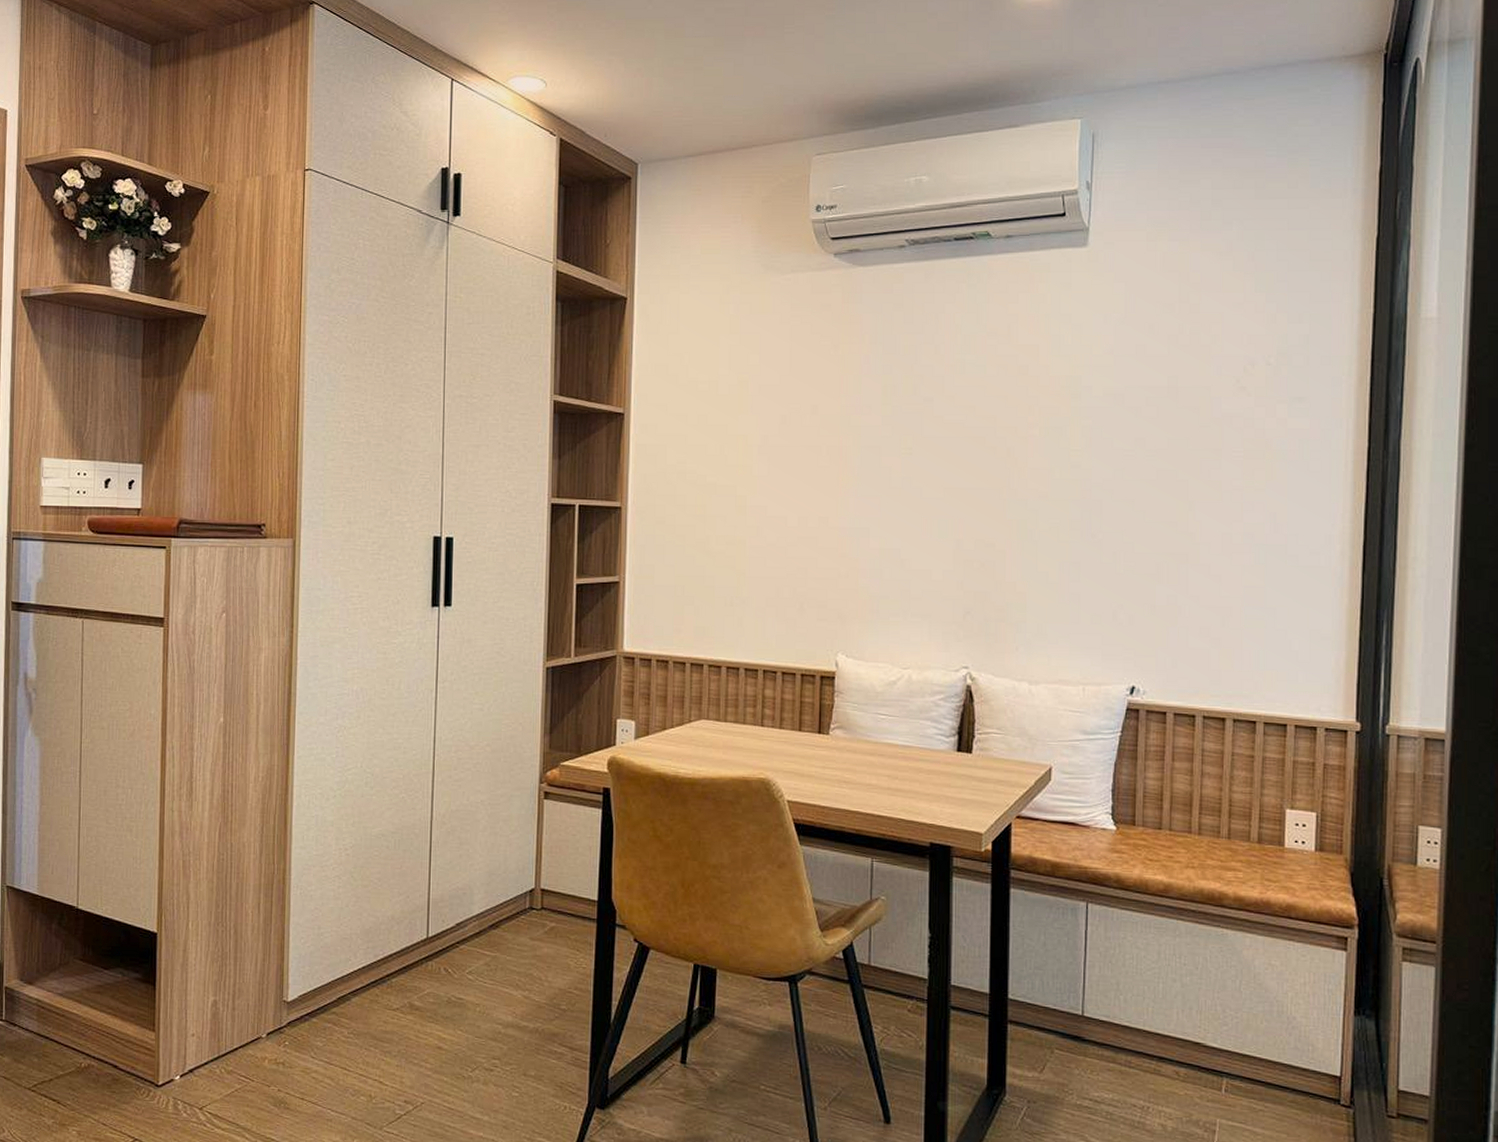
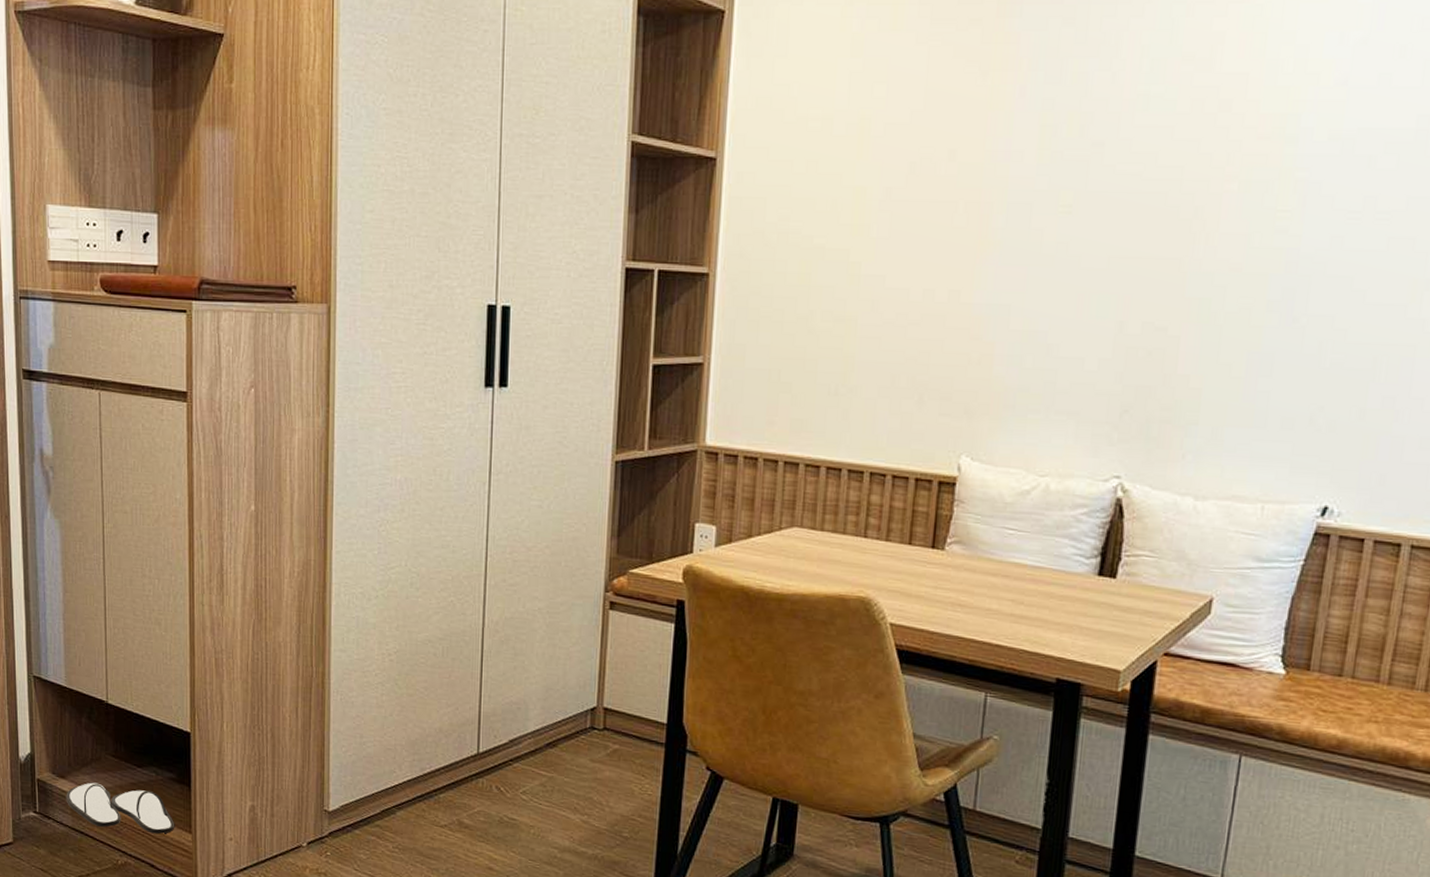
slippers: none [32,987,139,1035] -> present [66,782,175,835]

